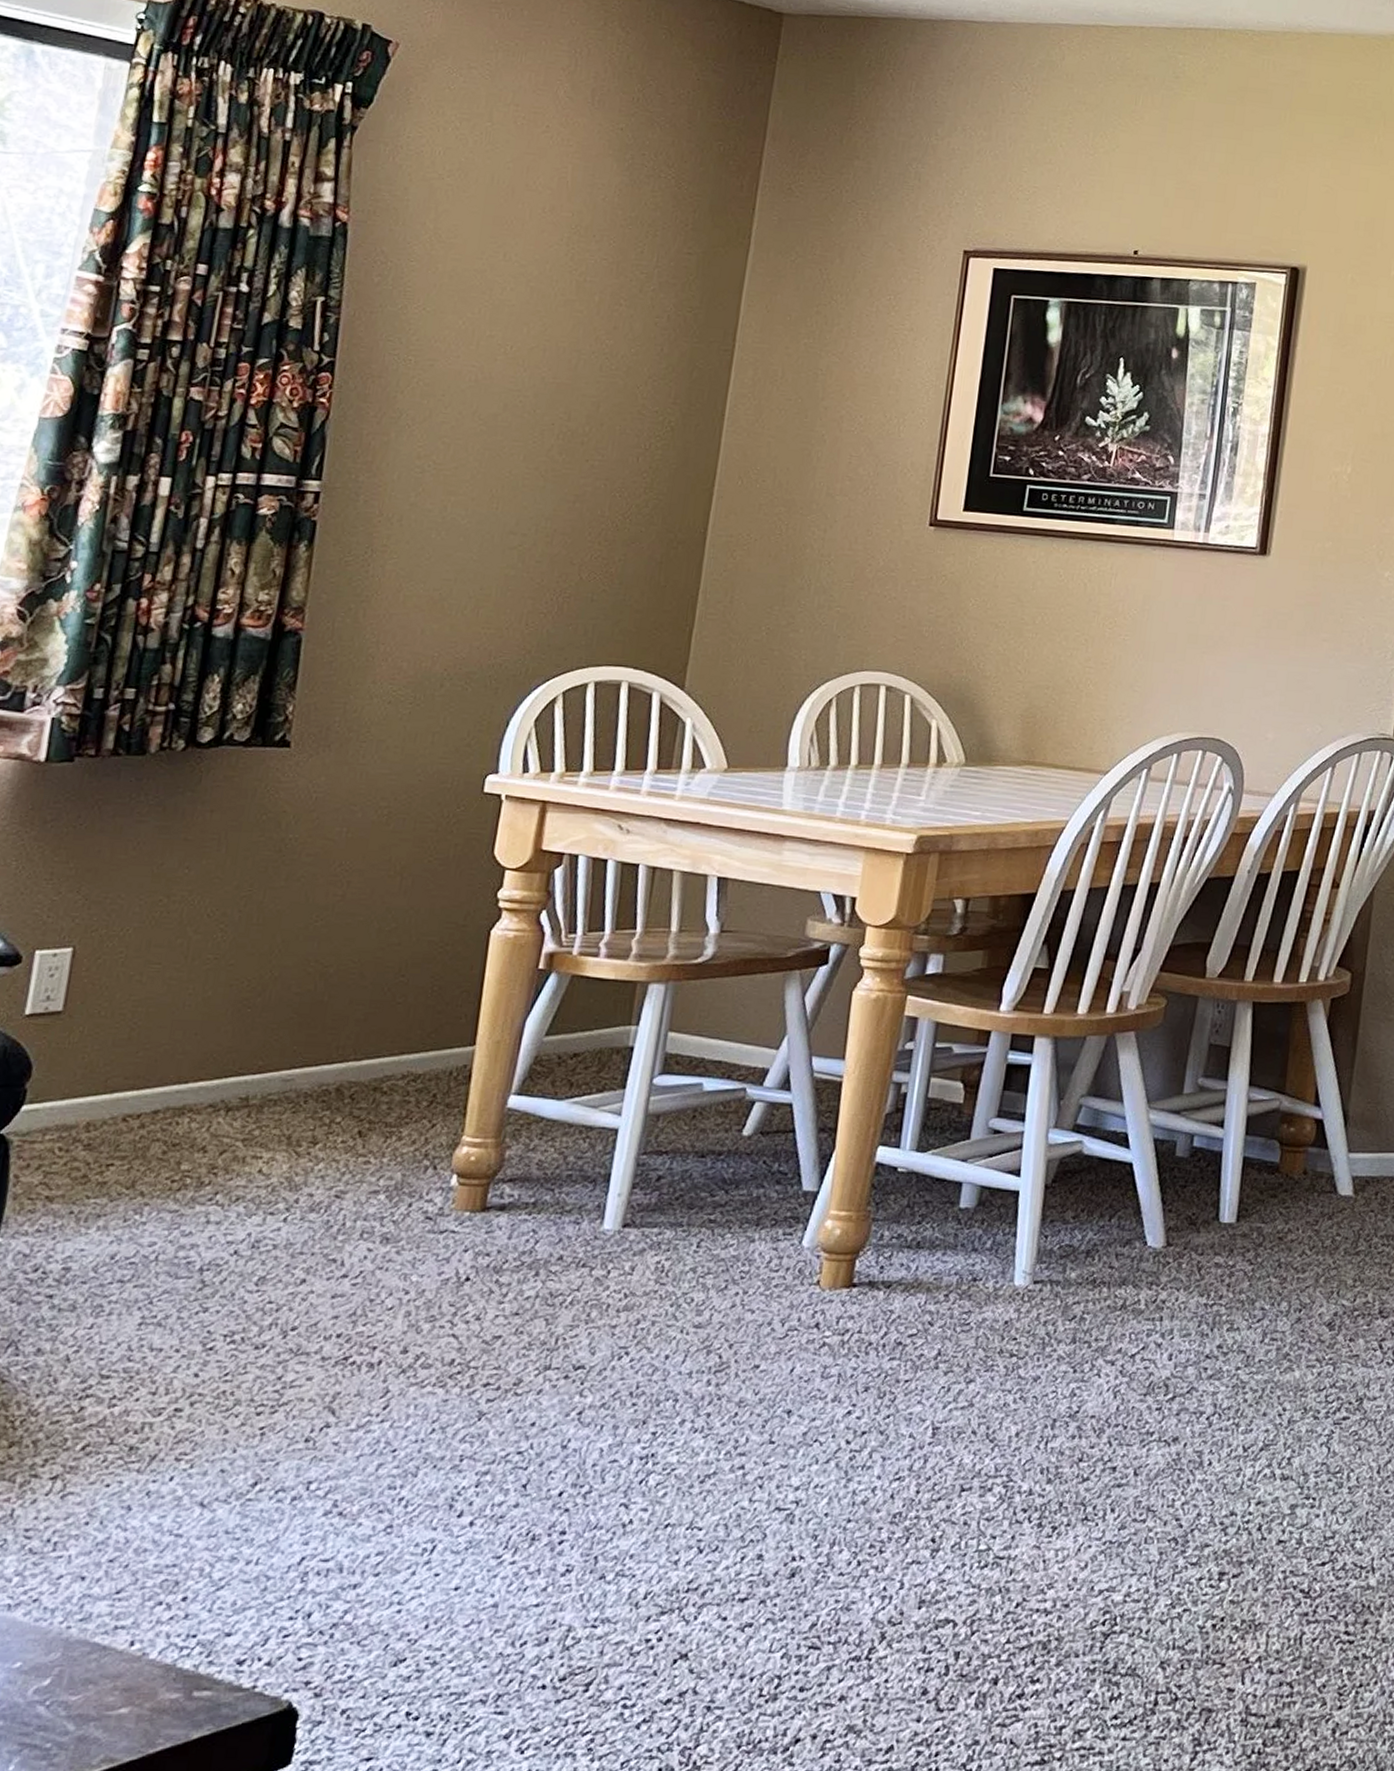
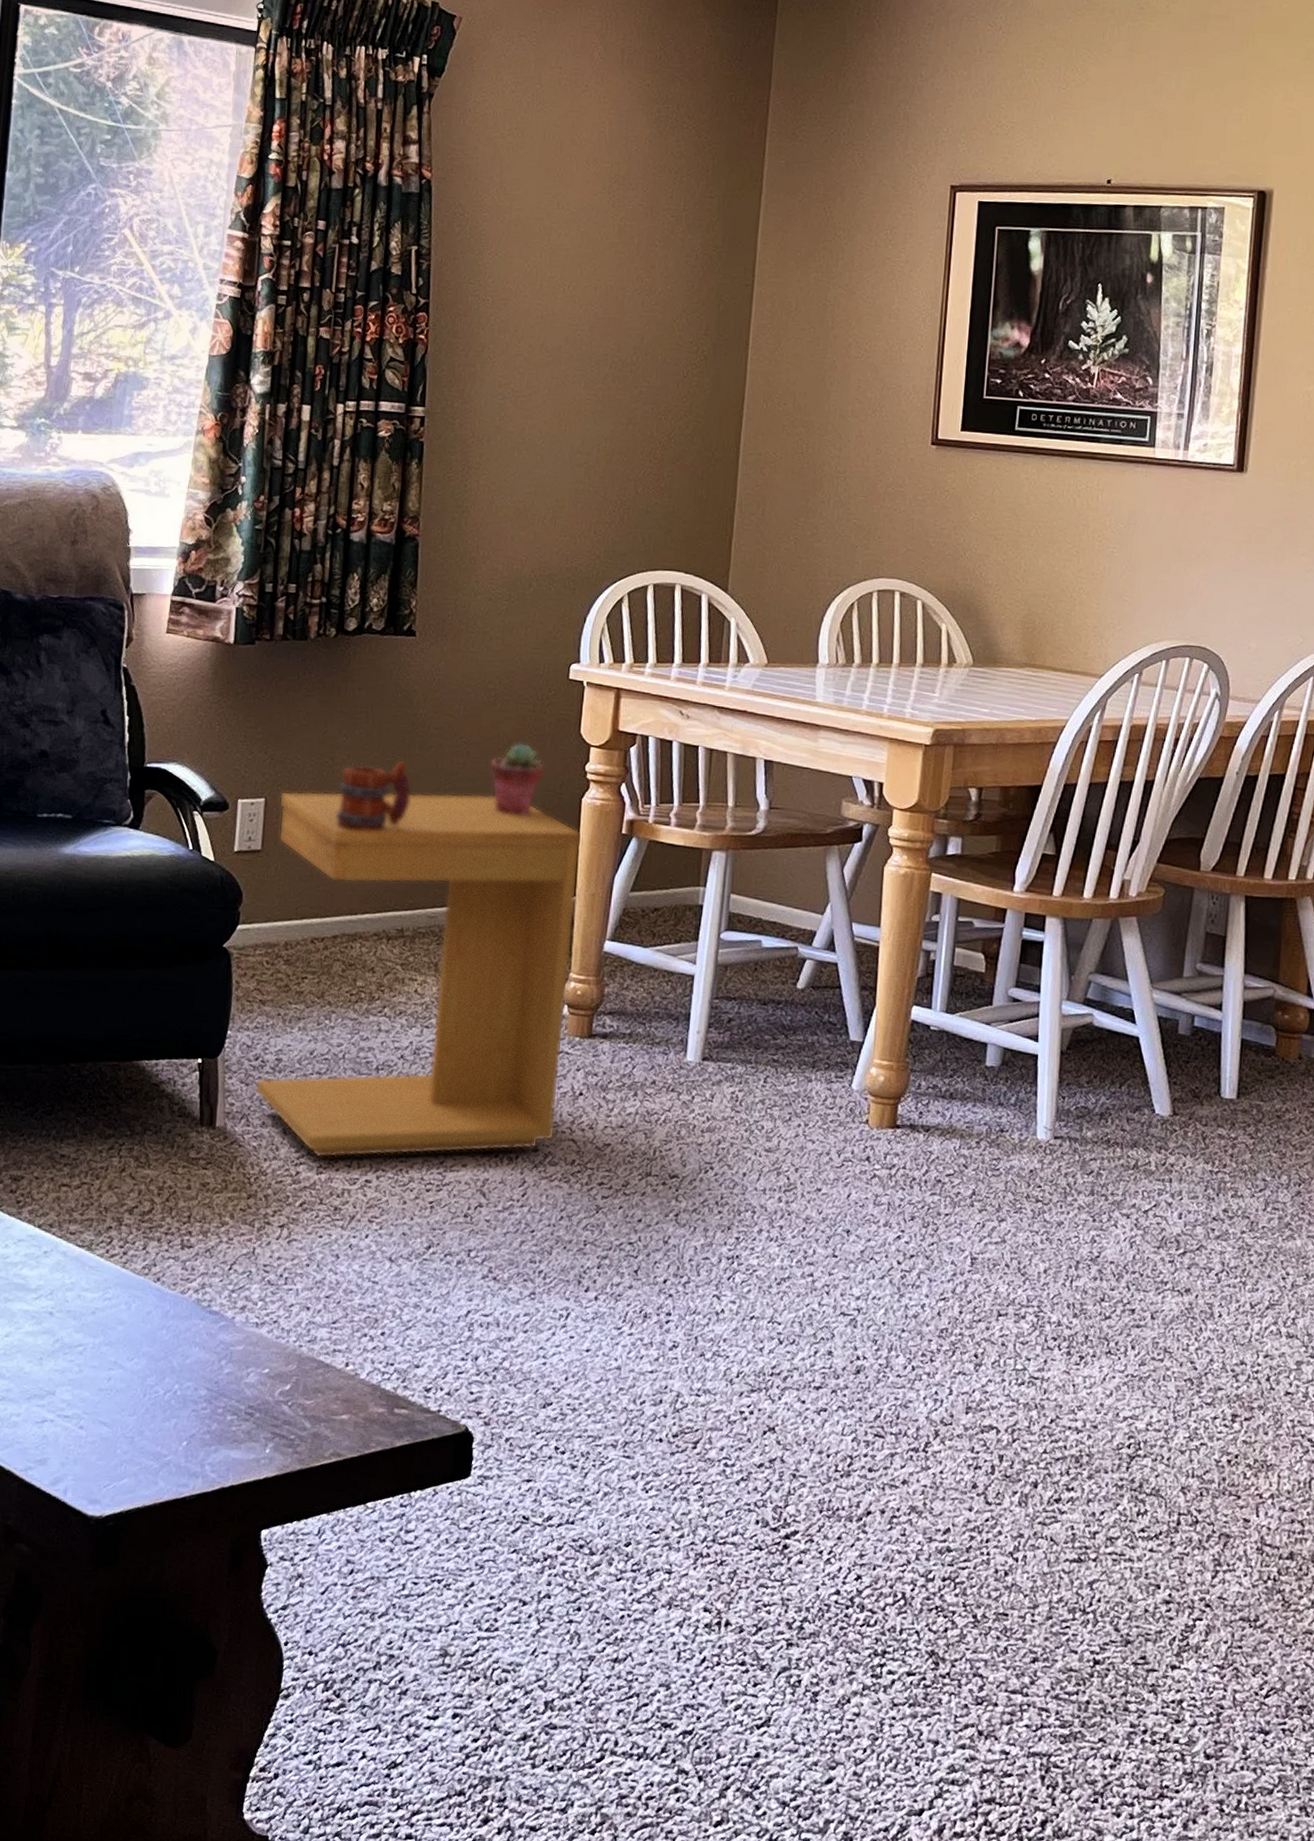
side table: none [30,930,490,1387] -> present [255,791,583,1158]
mug: none [169,894,272,983] -> present [336,760,412,832]
potted succulent: none [373,867,447,954] -> present [488,742,545,816]

